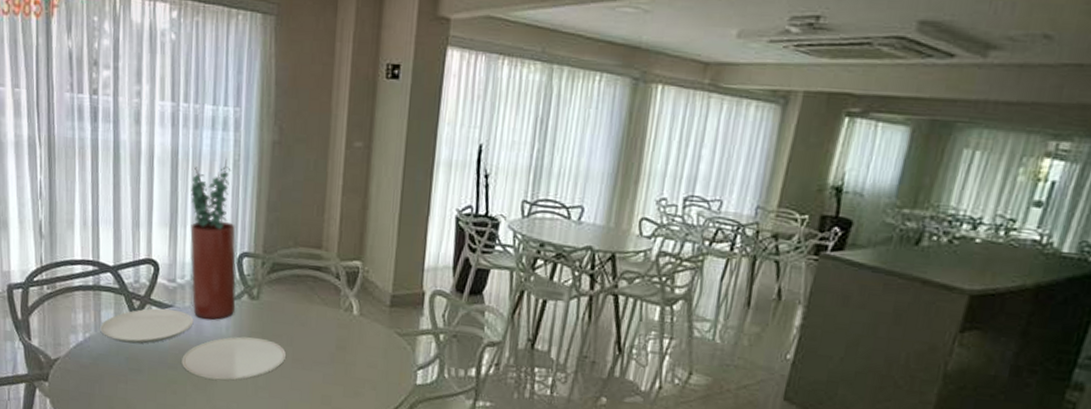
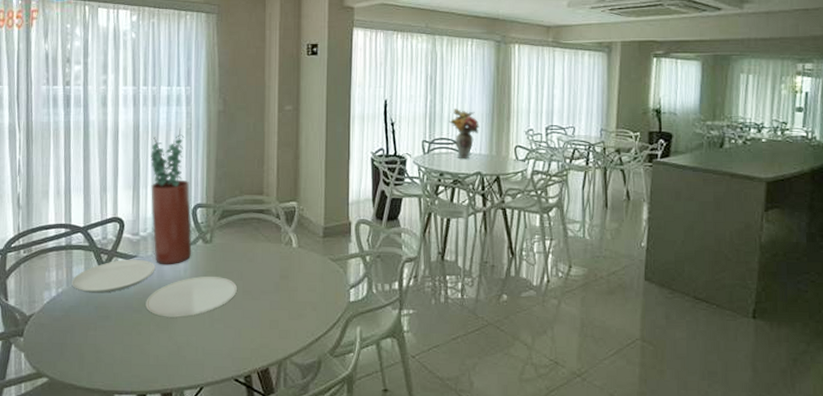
flower arrangement: none [559,163,598,229] -> present [449,108,480,159]

